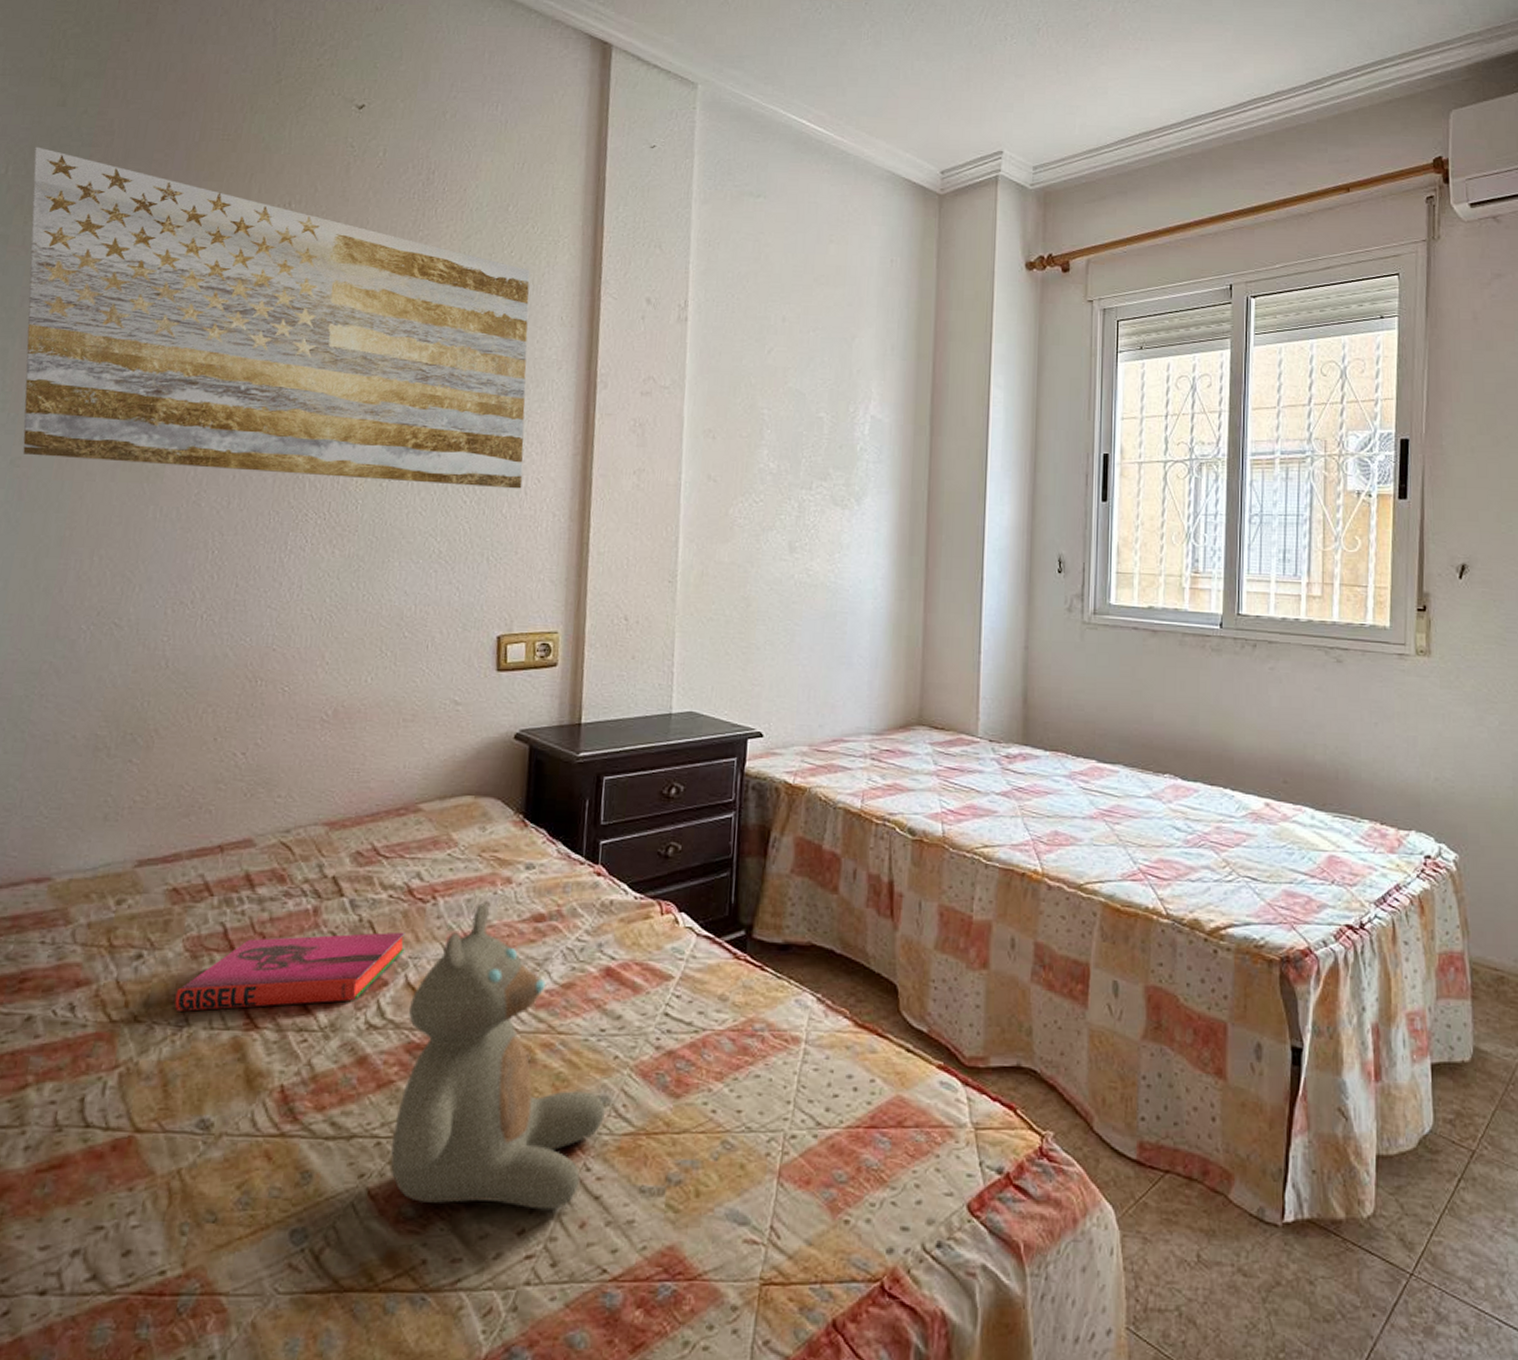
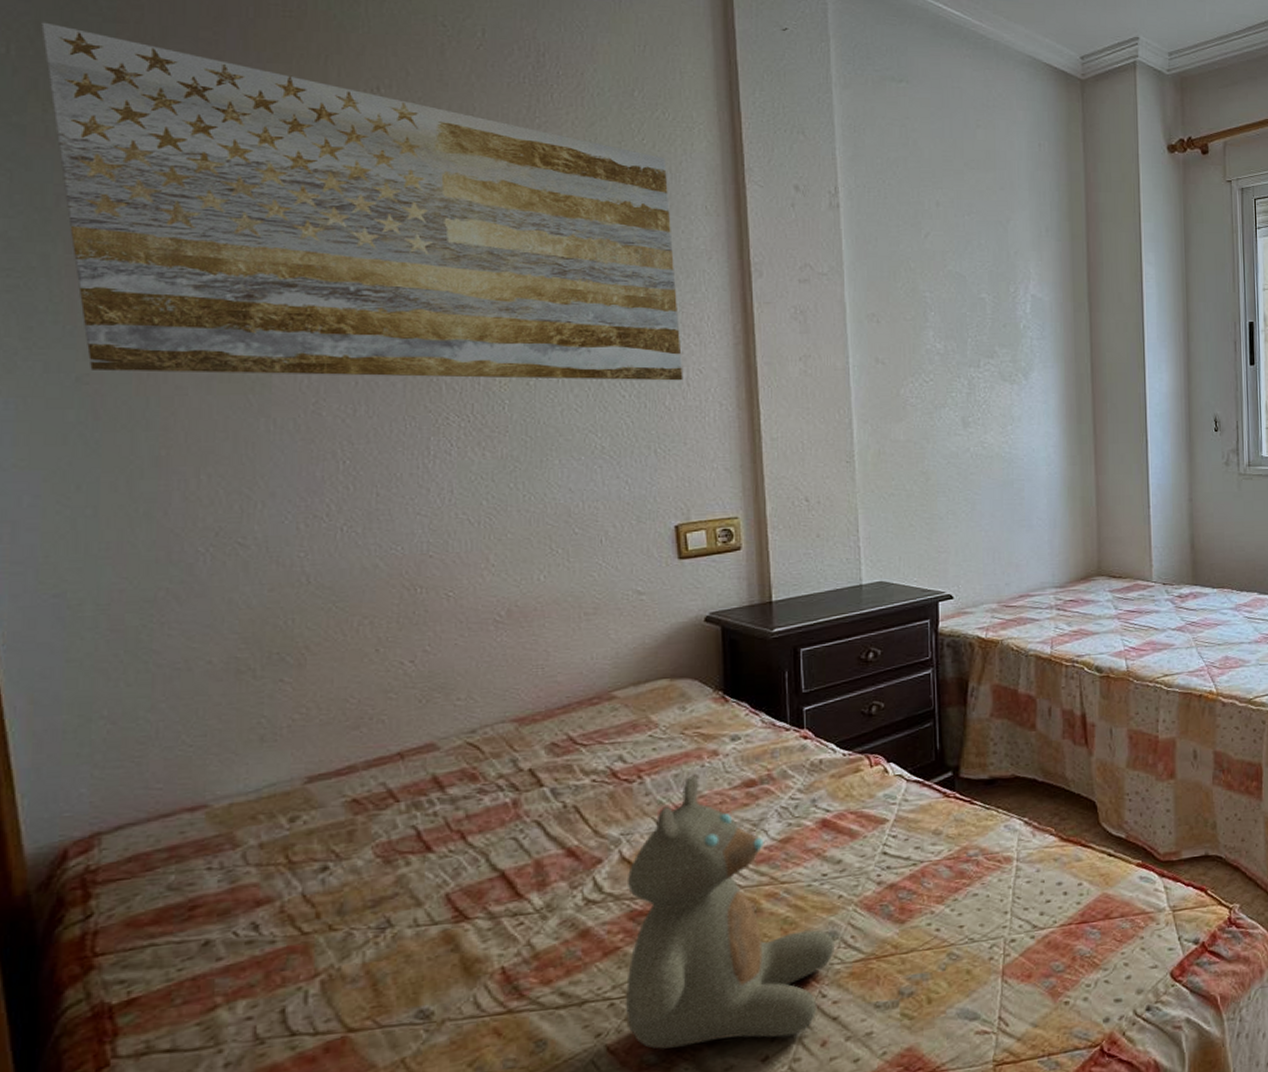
hardback book: present [174,931,406,1011] -> none [372,812,616,915]

